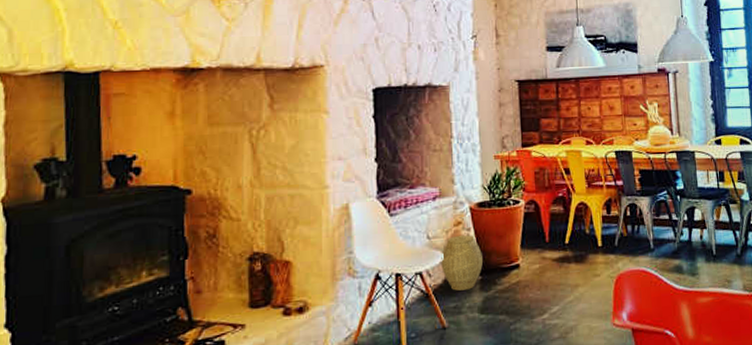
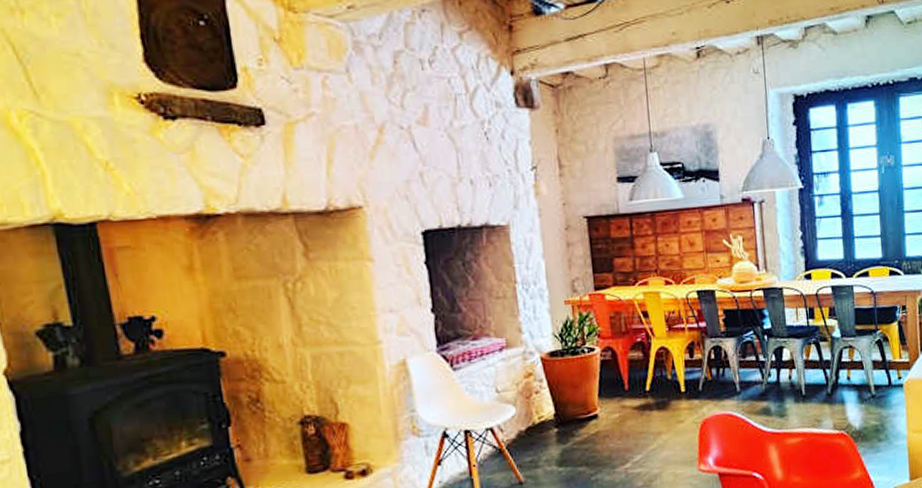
woven basket: present [441,235,483,291] -> none [512,386,558,445]

